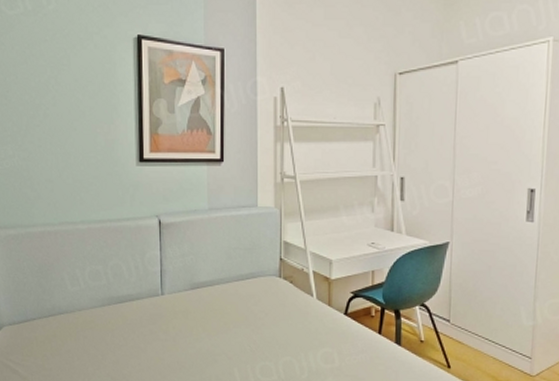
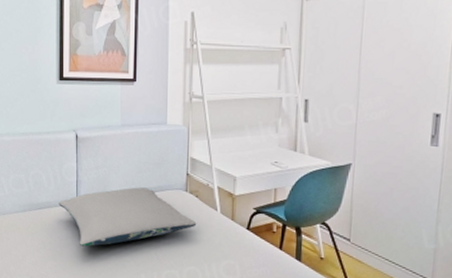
pillow: none [141,275,292,342] -> present [58,187,197,247]

